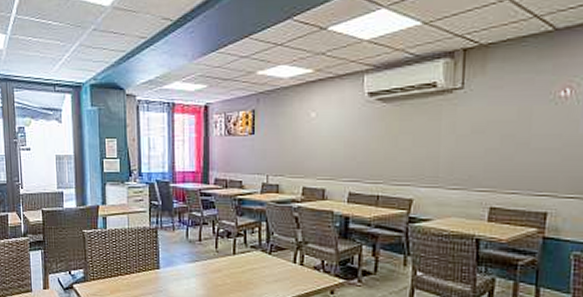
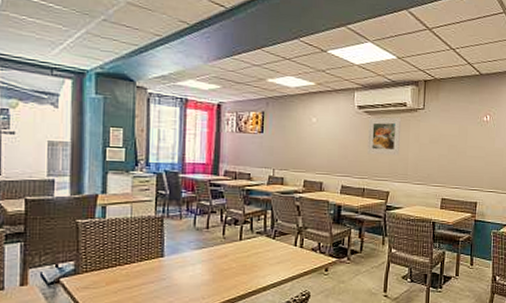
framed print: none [382,102,430,153] -> present [367,117,402,156]

